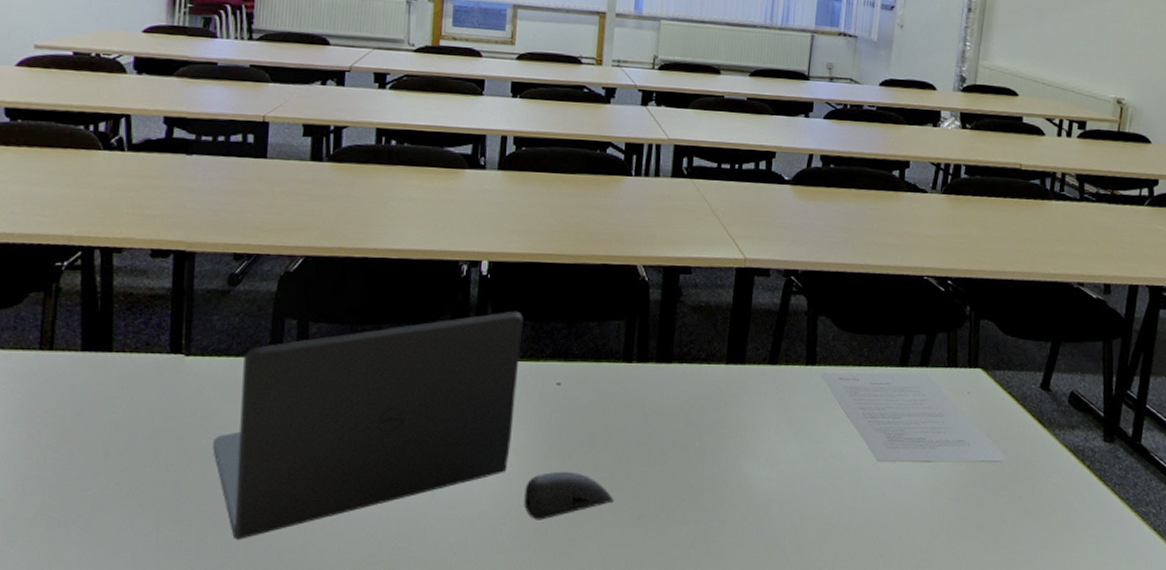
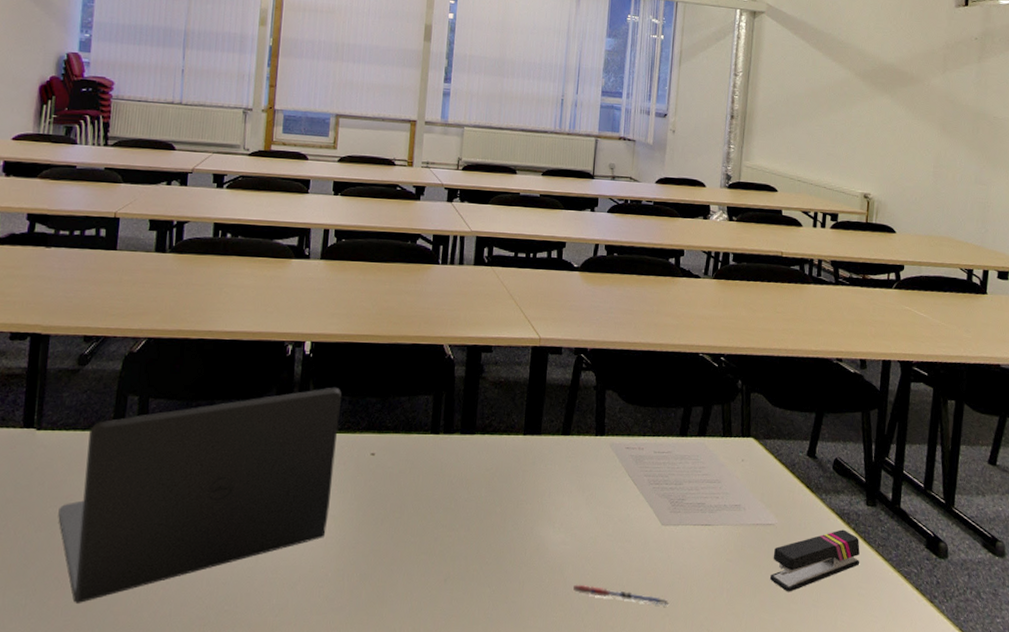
computer mouse: present [524,471,614,520] -> none [340,536,423,583]
pen: none [778,523,882,546] -> present [572,584,668,605]
stapler: none [993,467,1094,533] -> present [769,529,860,592]

